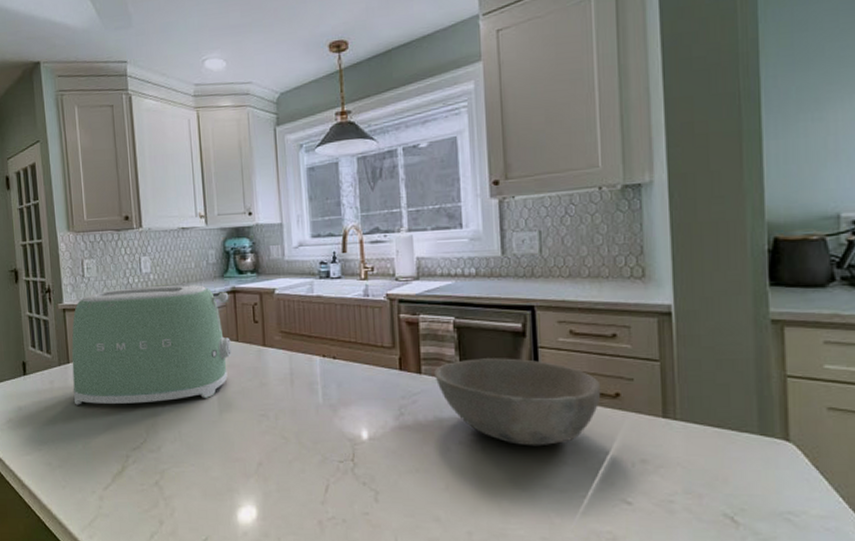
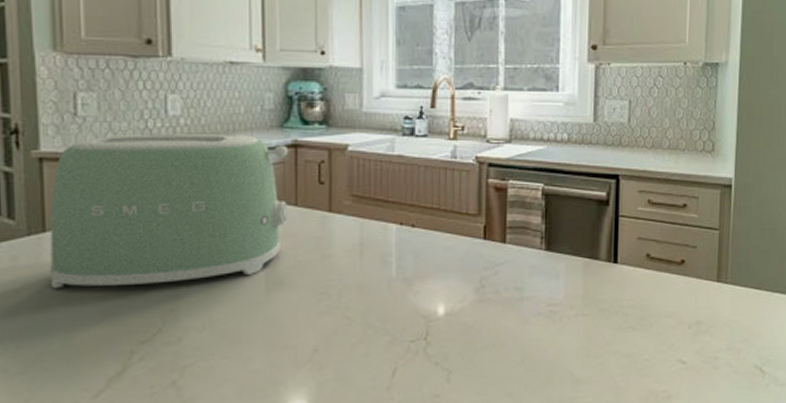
bowl: present [434,358,601,446] -> none [519,226,670,314]

